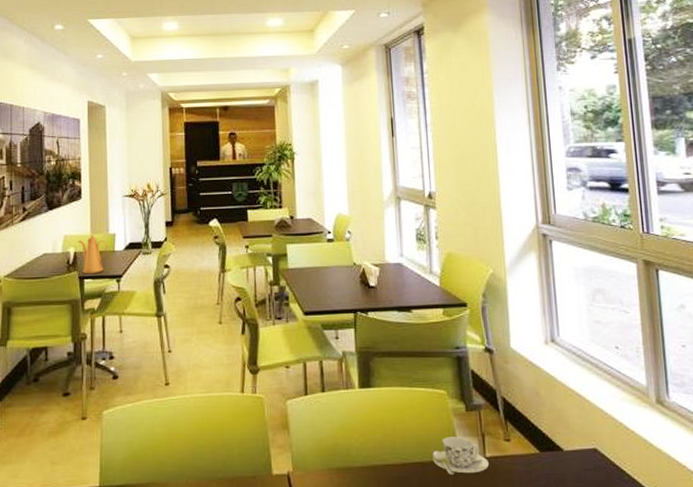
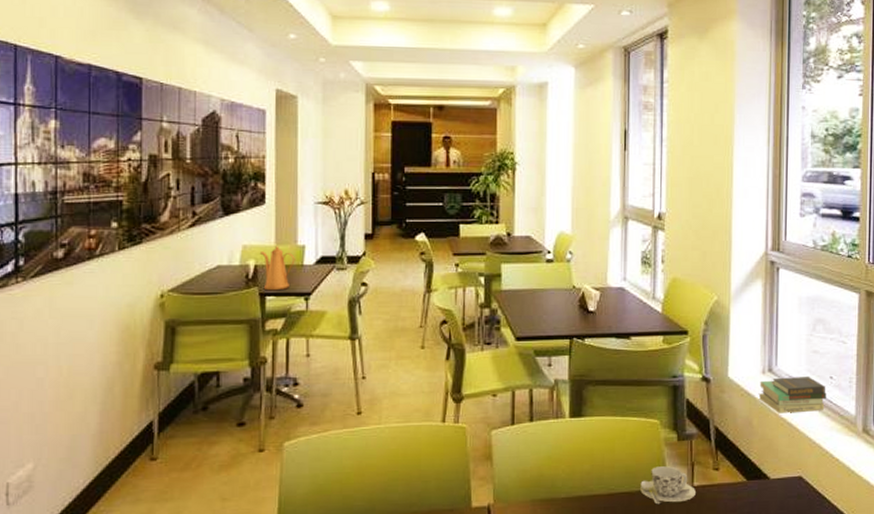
books: none [543,346,614,384] -> present [758,375,826,414]

